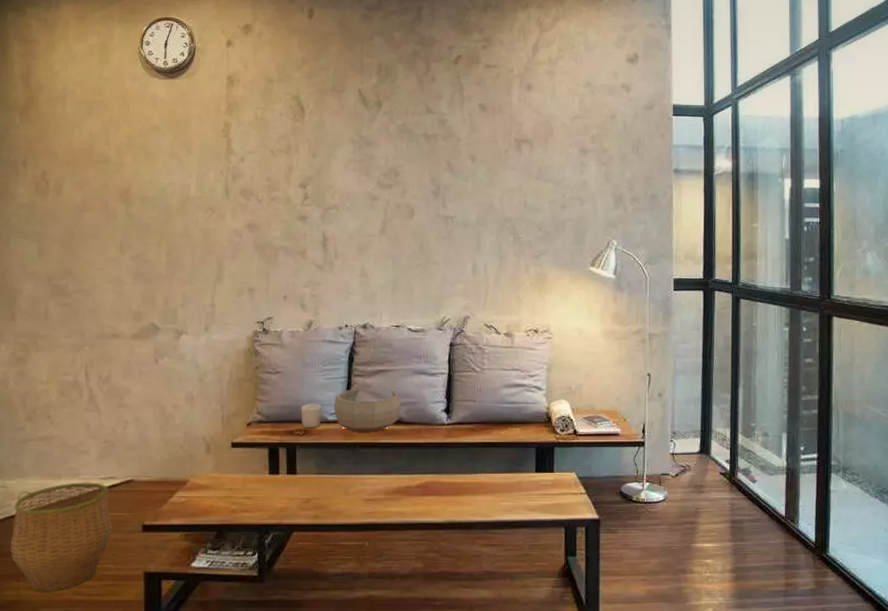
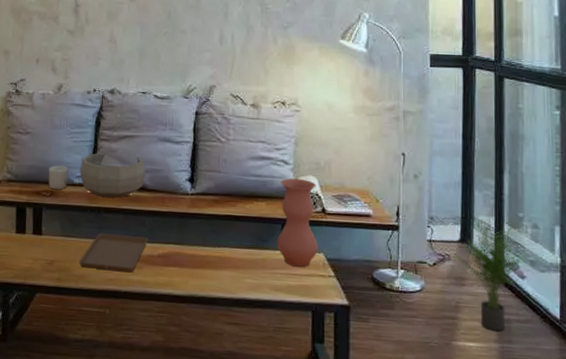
tray: none [337,468,405,505] -> present [79,233,148,273]
vase: none [531,404,570,487] -> present [276,178,318,267]
potted plant: none [690,434,755,531] -> present [450,222,523,332]

